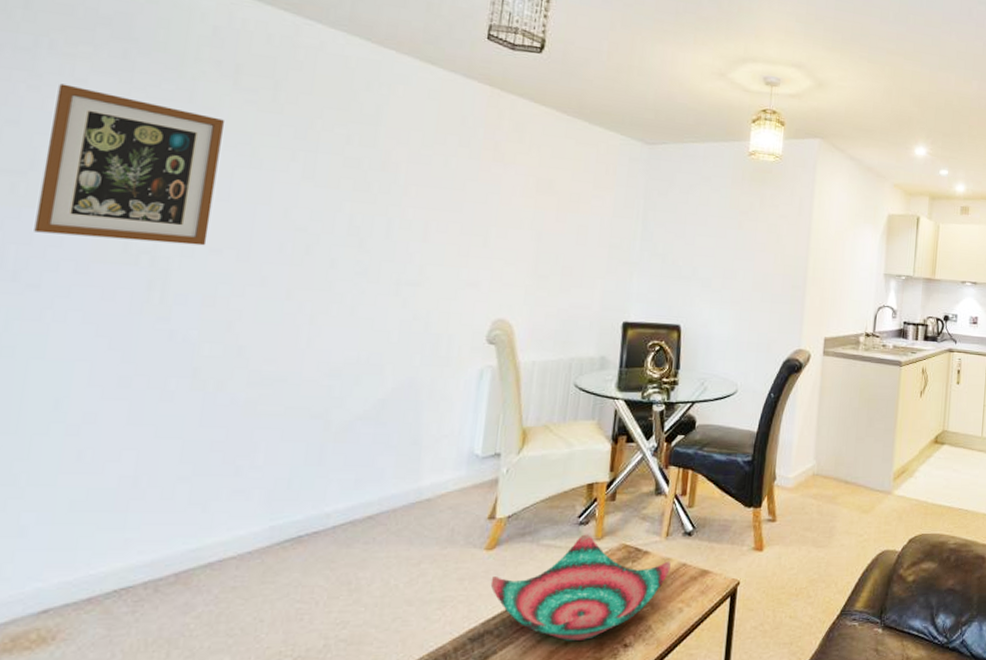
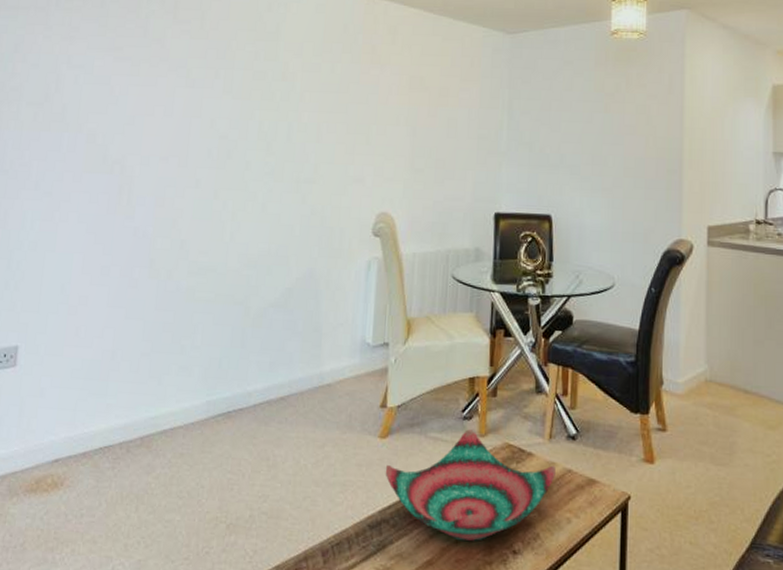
wall art: present [34,83,224,246] -> none [48,32,168,155]

